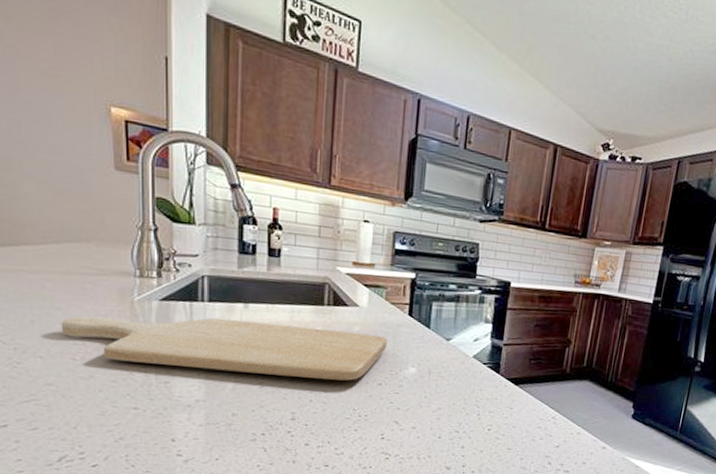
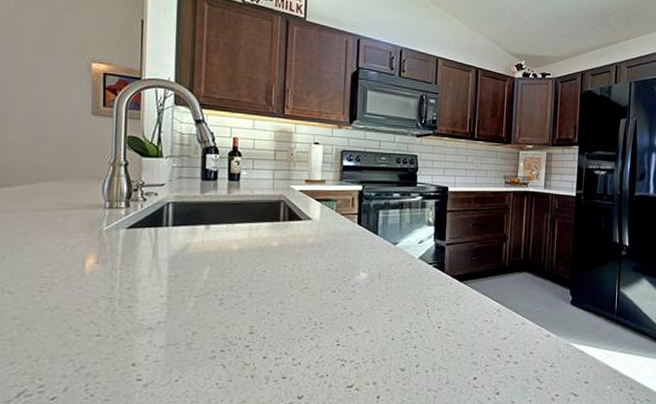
chopping board: present [61,316,388,381] -> none [31,240,340,291]

